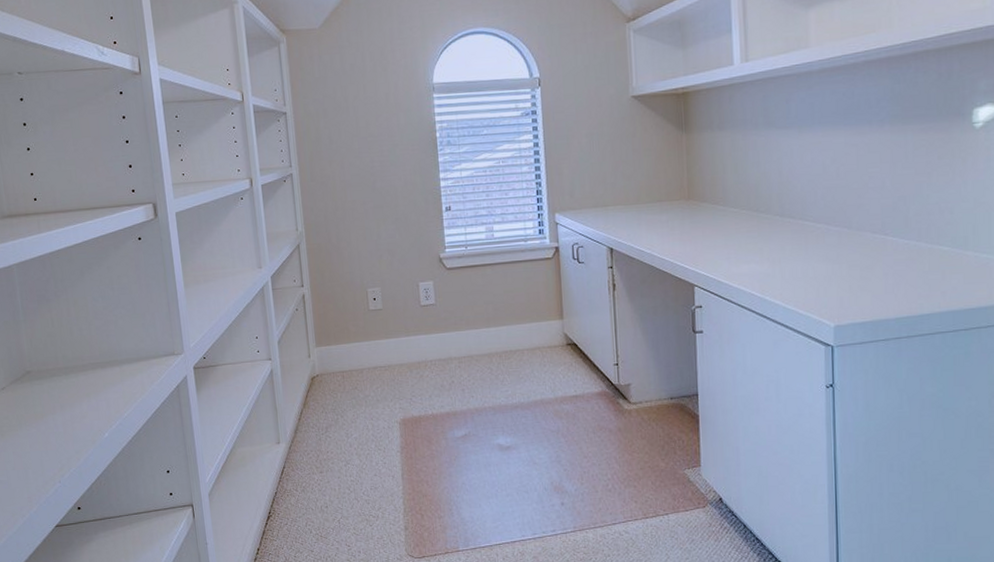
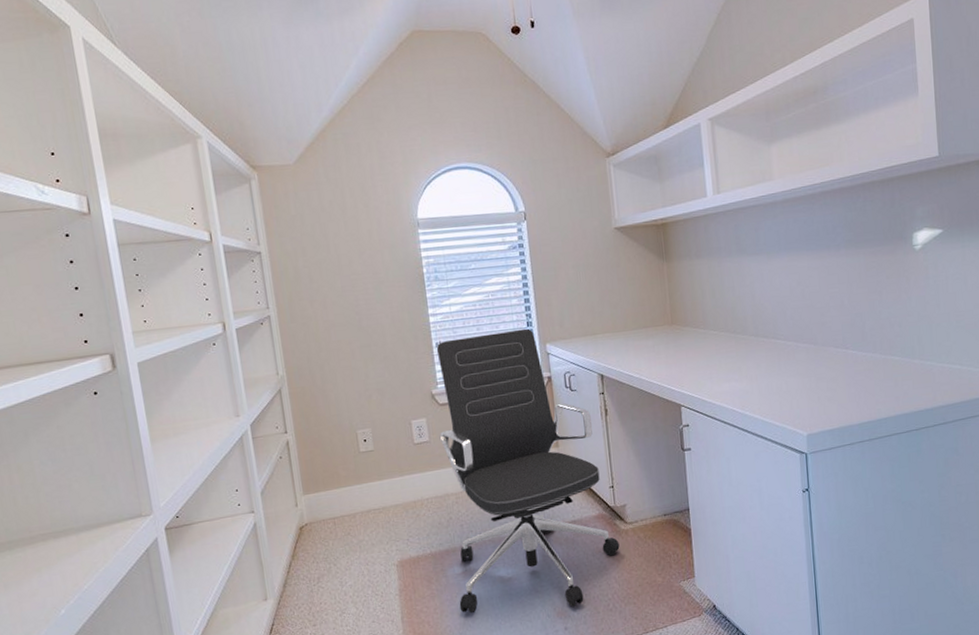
office chair: none [445,197,622,483] -> present [436,328,620,613]

